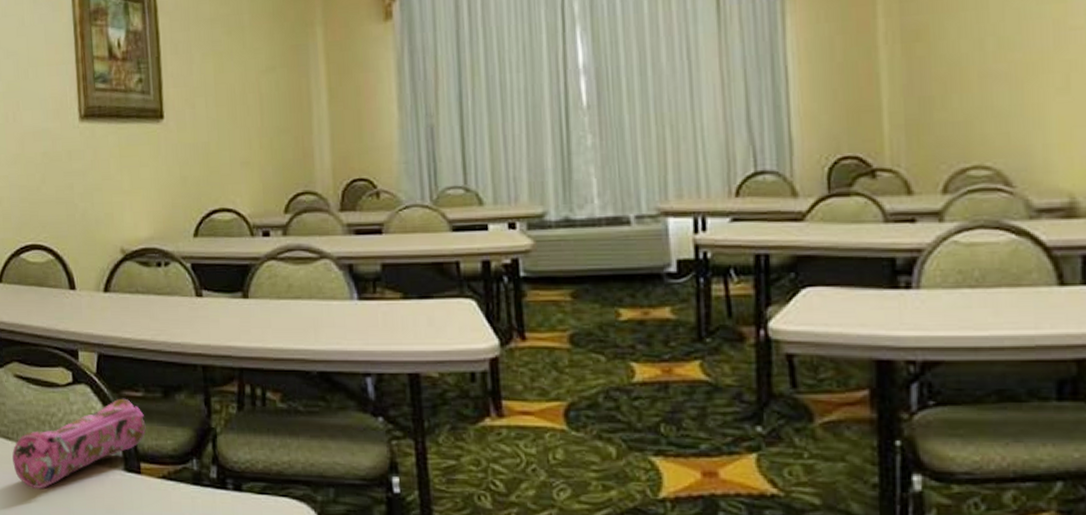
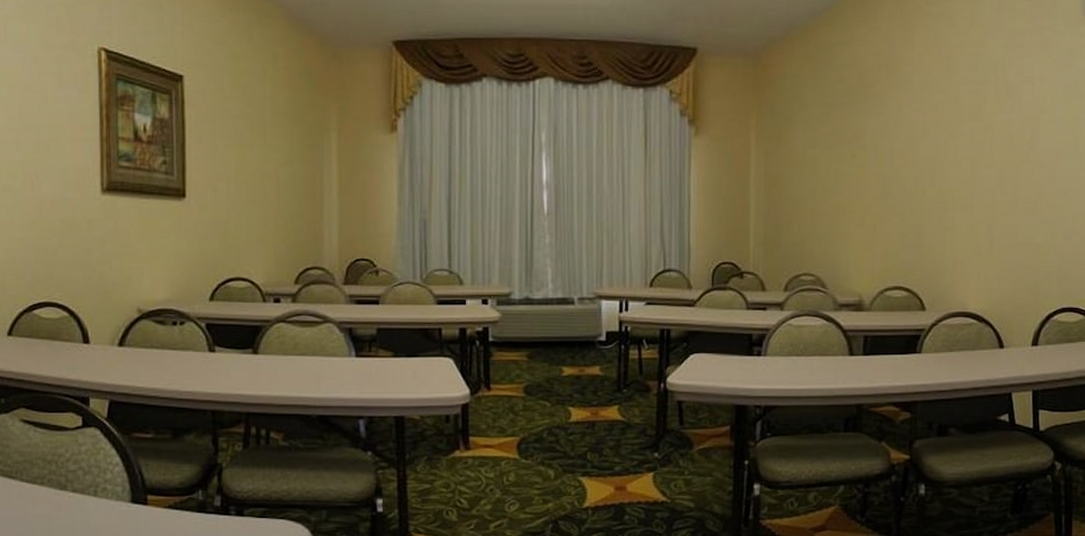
pencil case: present [12,398,146,489] -> none [15,439,155,523]

